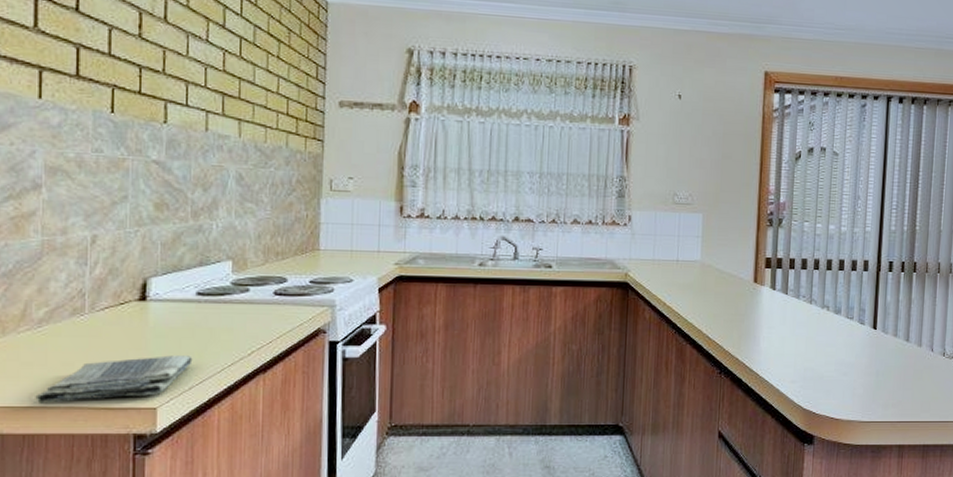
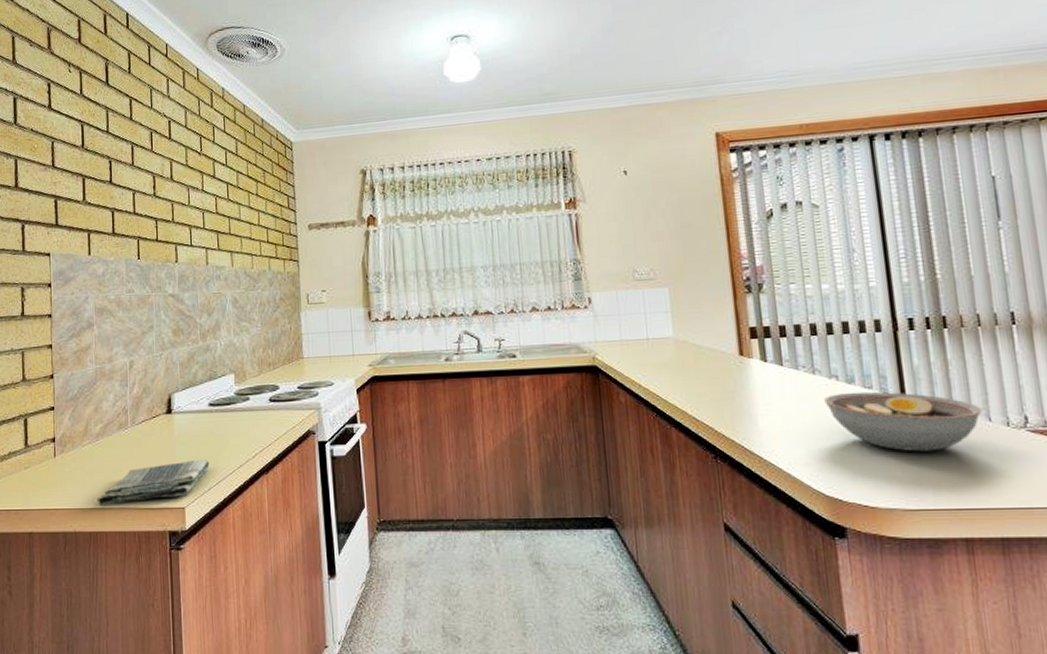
bowl: none [815,321,929,374] -> present [824,391,983,452]

